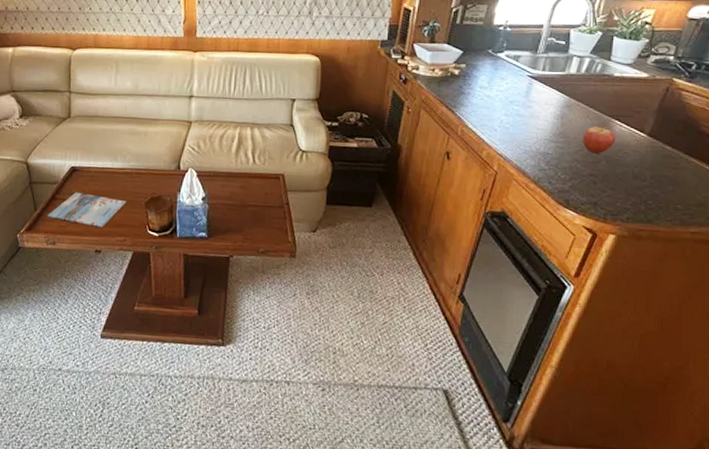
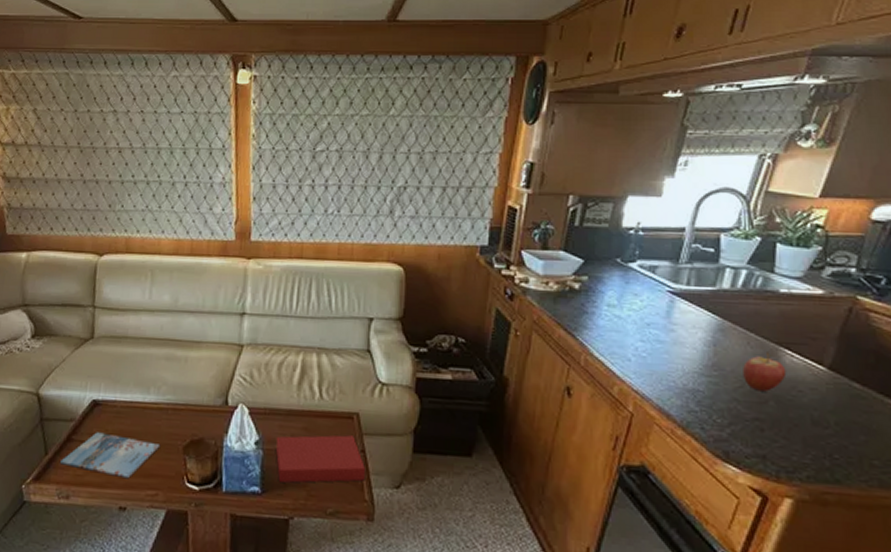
book: none [218,191,289,229] -> present [276,435,365,483]

